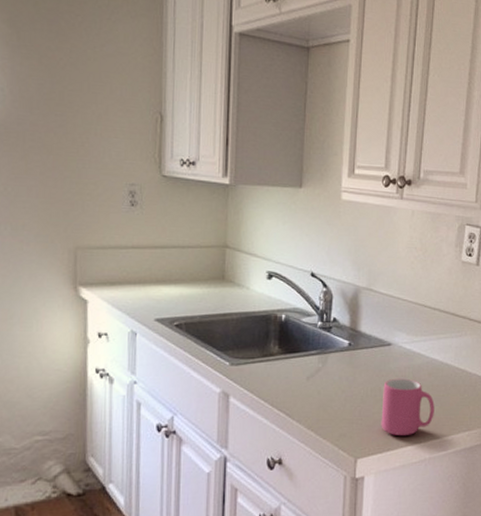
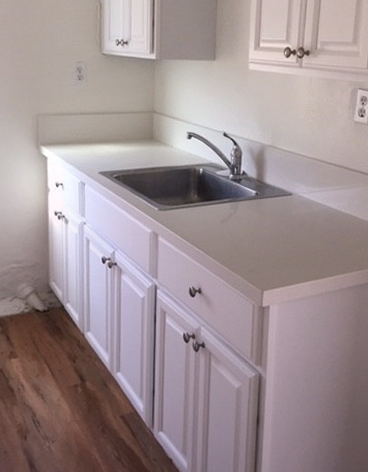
mug: present [381,378,435,435] -> none [283,223,330,272]

